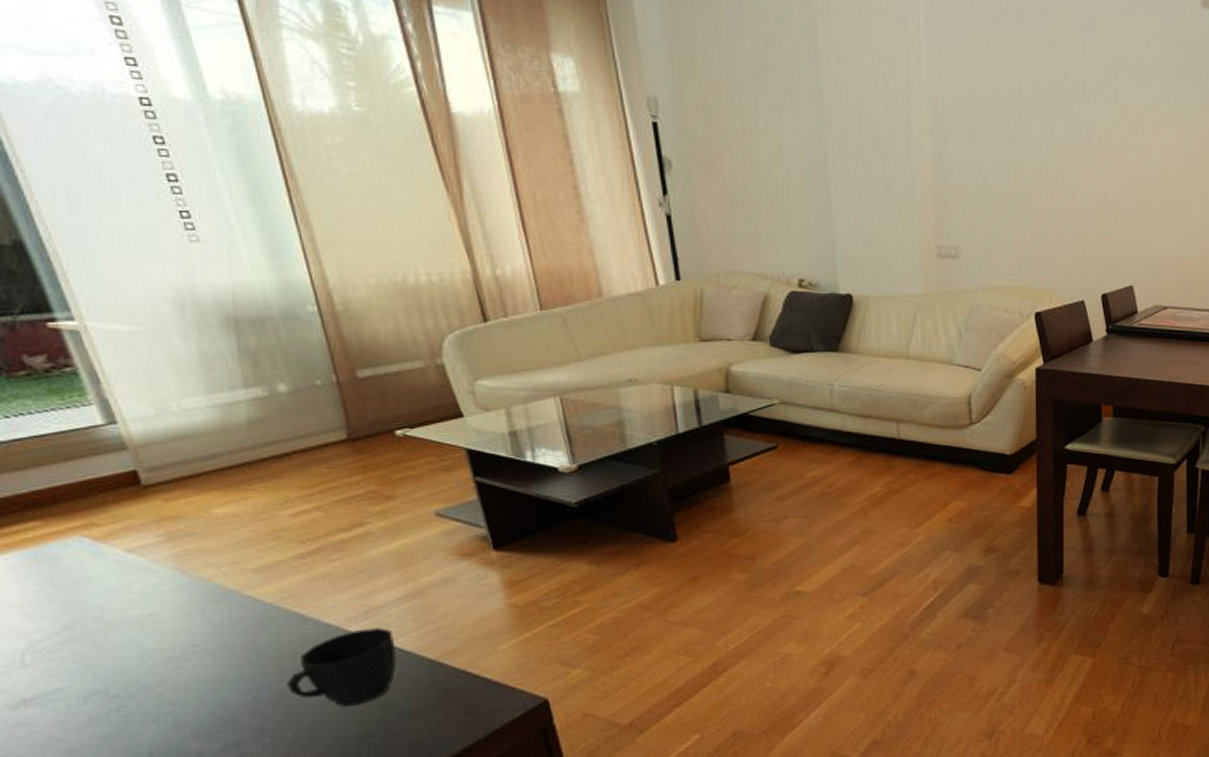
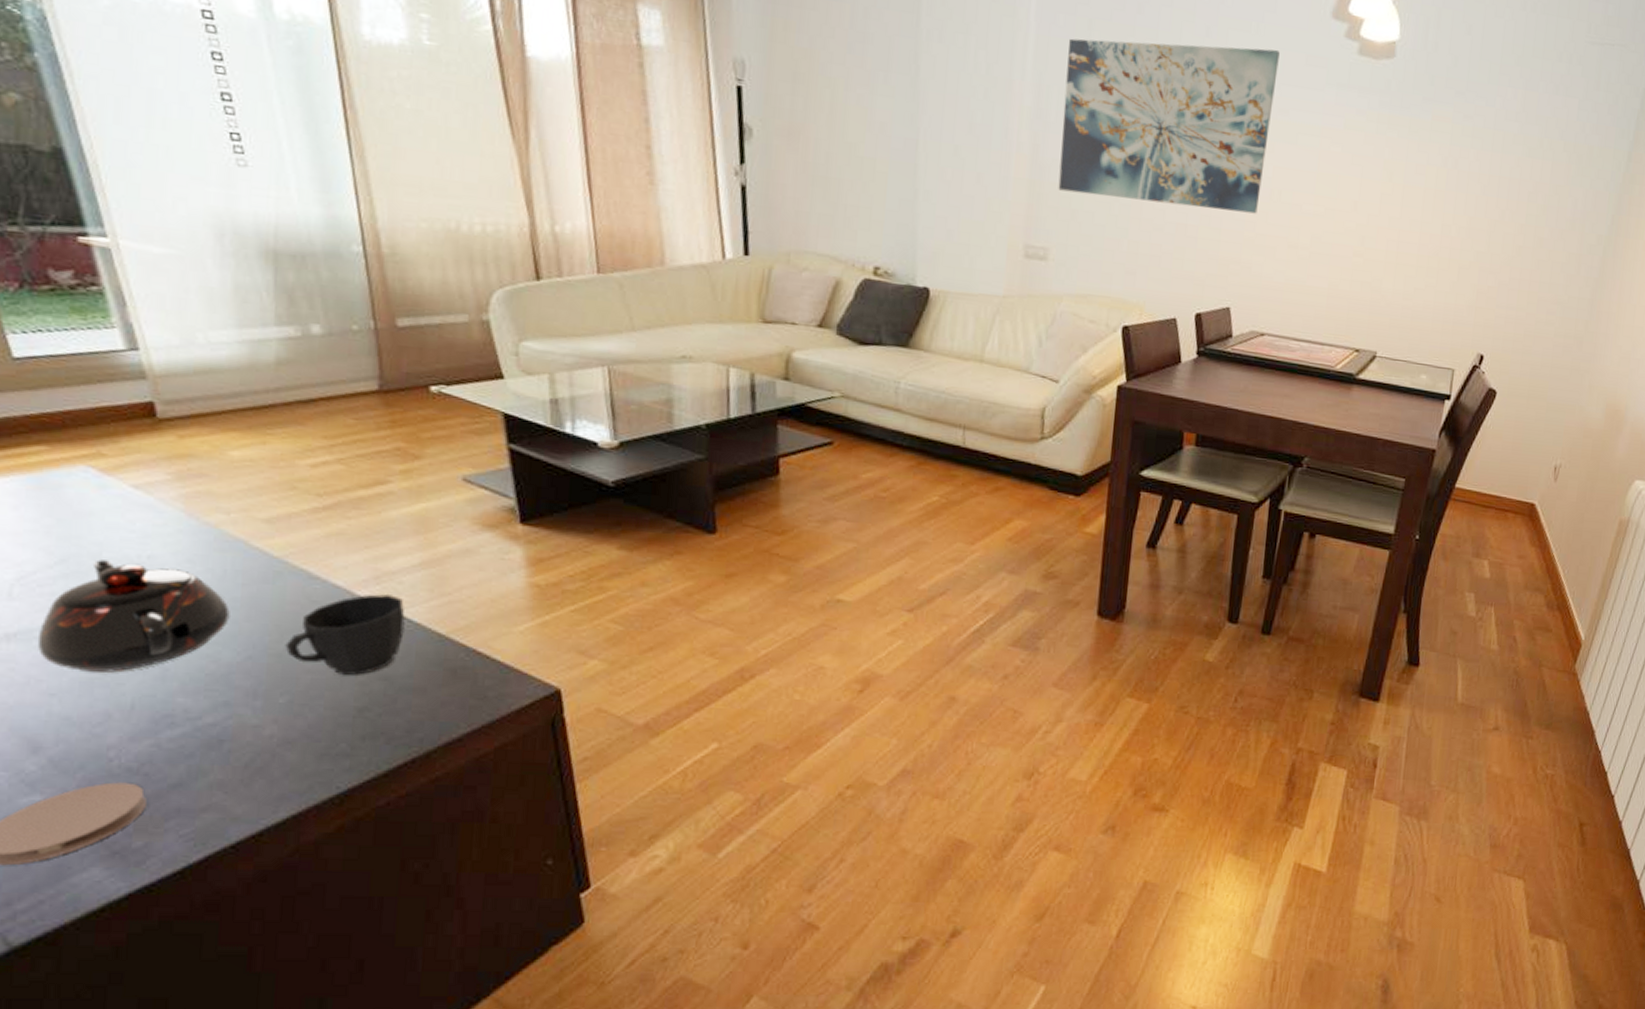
teapot: none [53,622,232,728] -> present [37,559,230,674]
wall art: none [960,41,1156,196] -> present [1058,38,1280,214]

